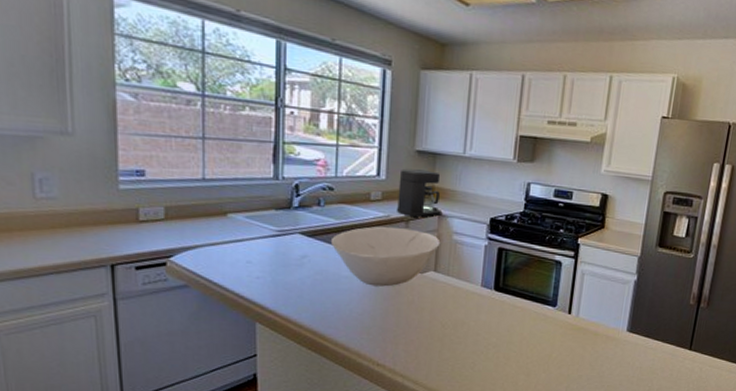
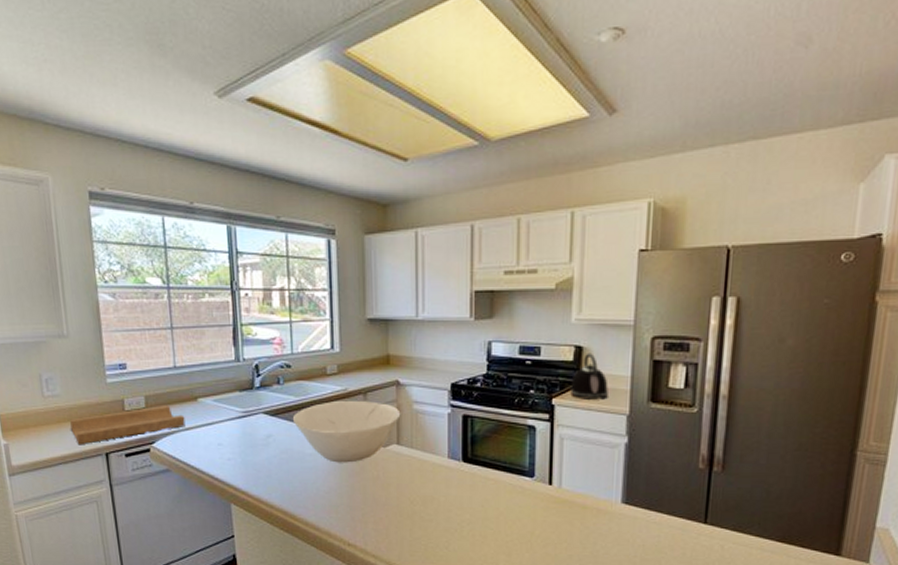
cutting board: none [68,218,211,254] -> present [70,406,186,444]
coffee maker: present [397,168,441,218] -> none [353,338,399,389]
kettle: none [594,200,627,242] -> present [570,353,610,400]

